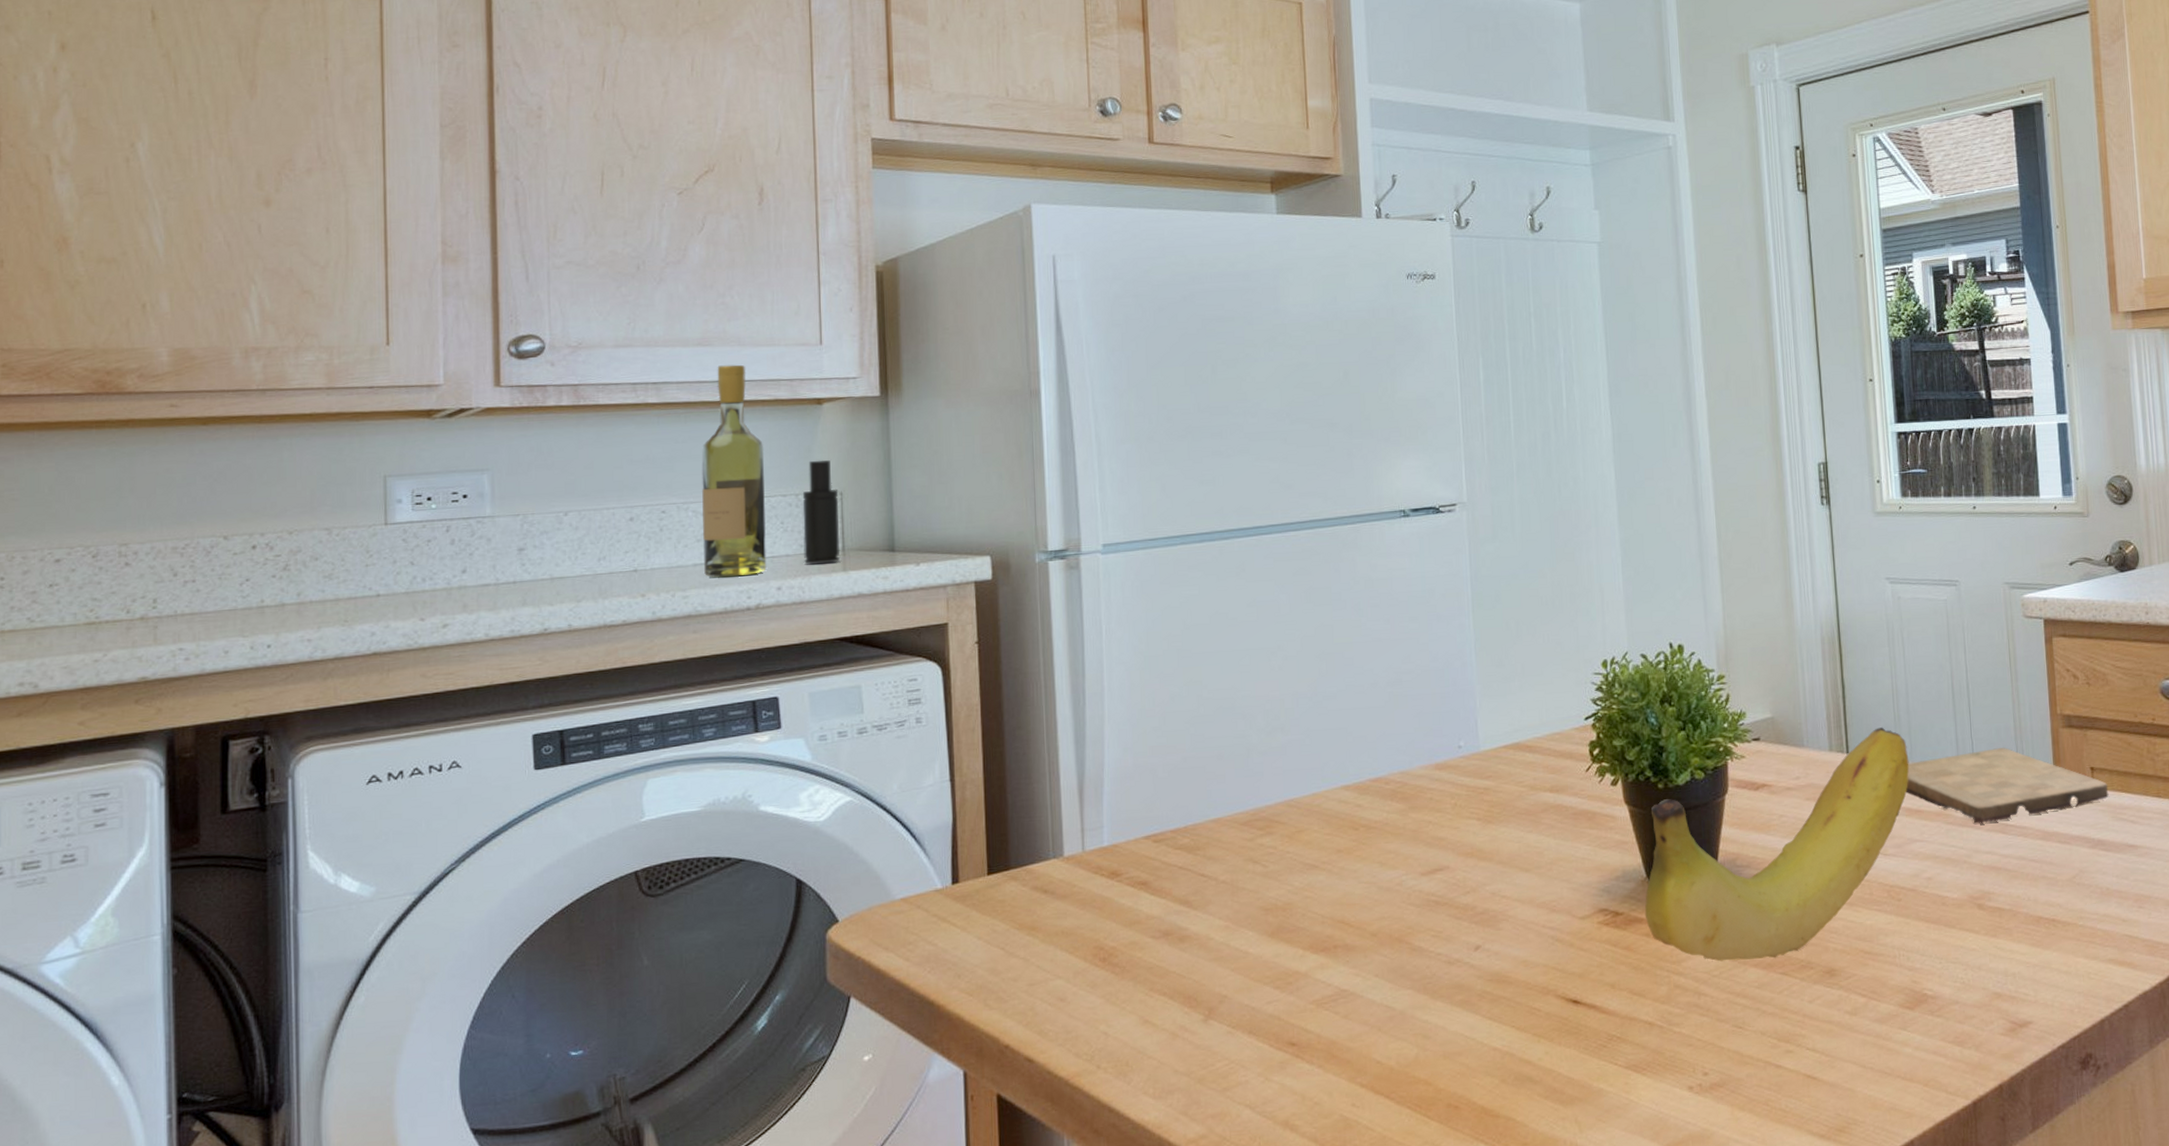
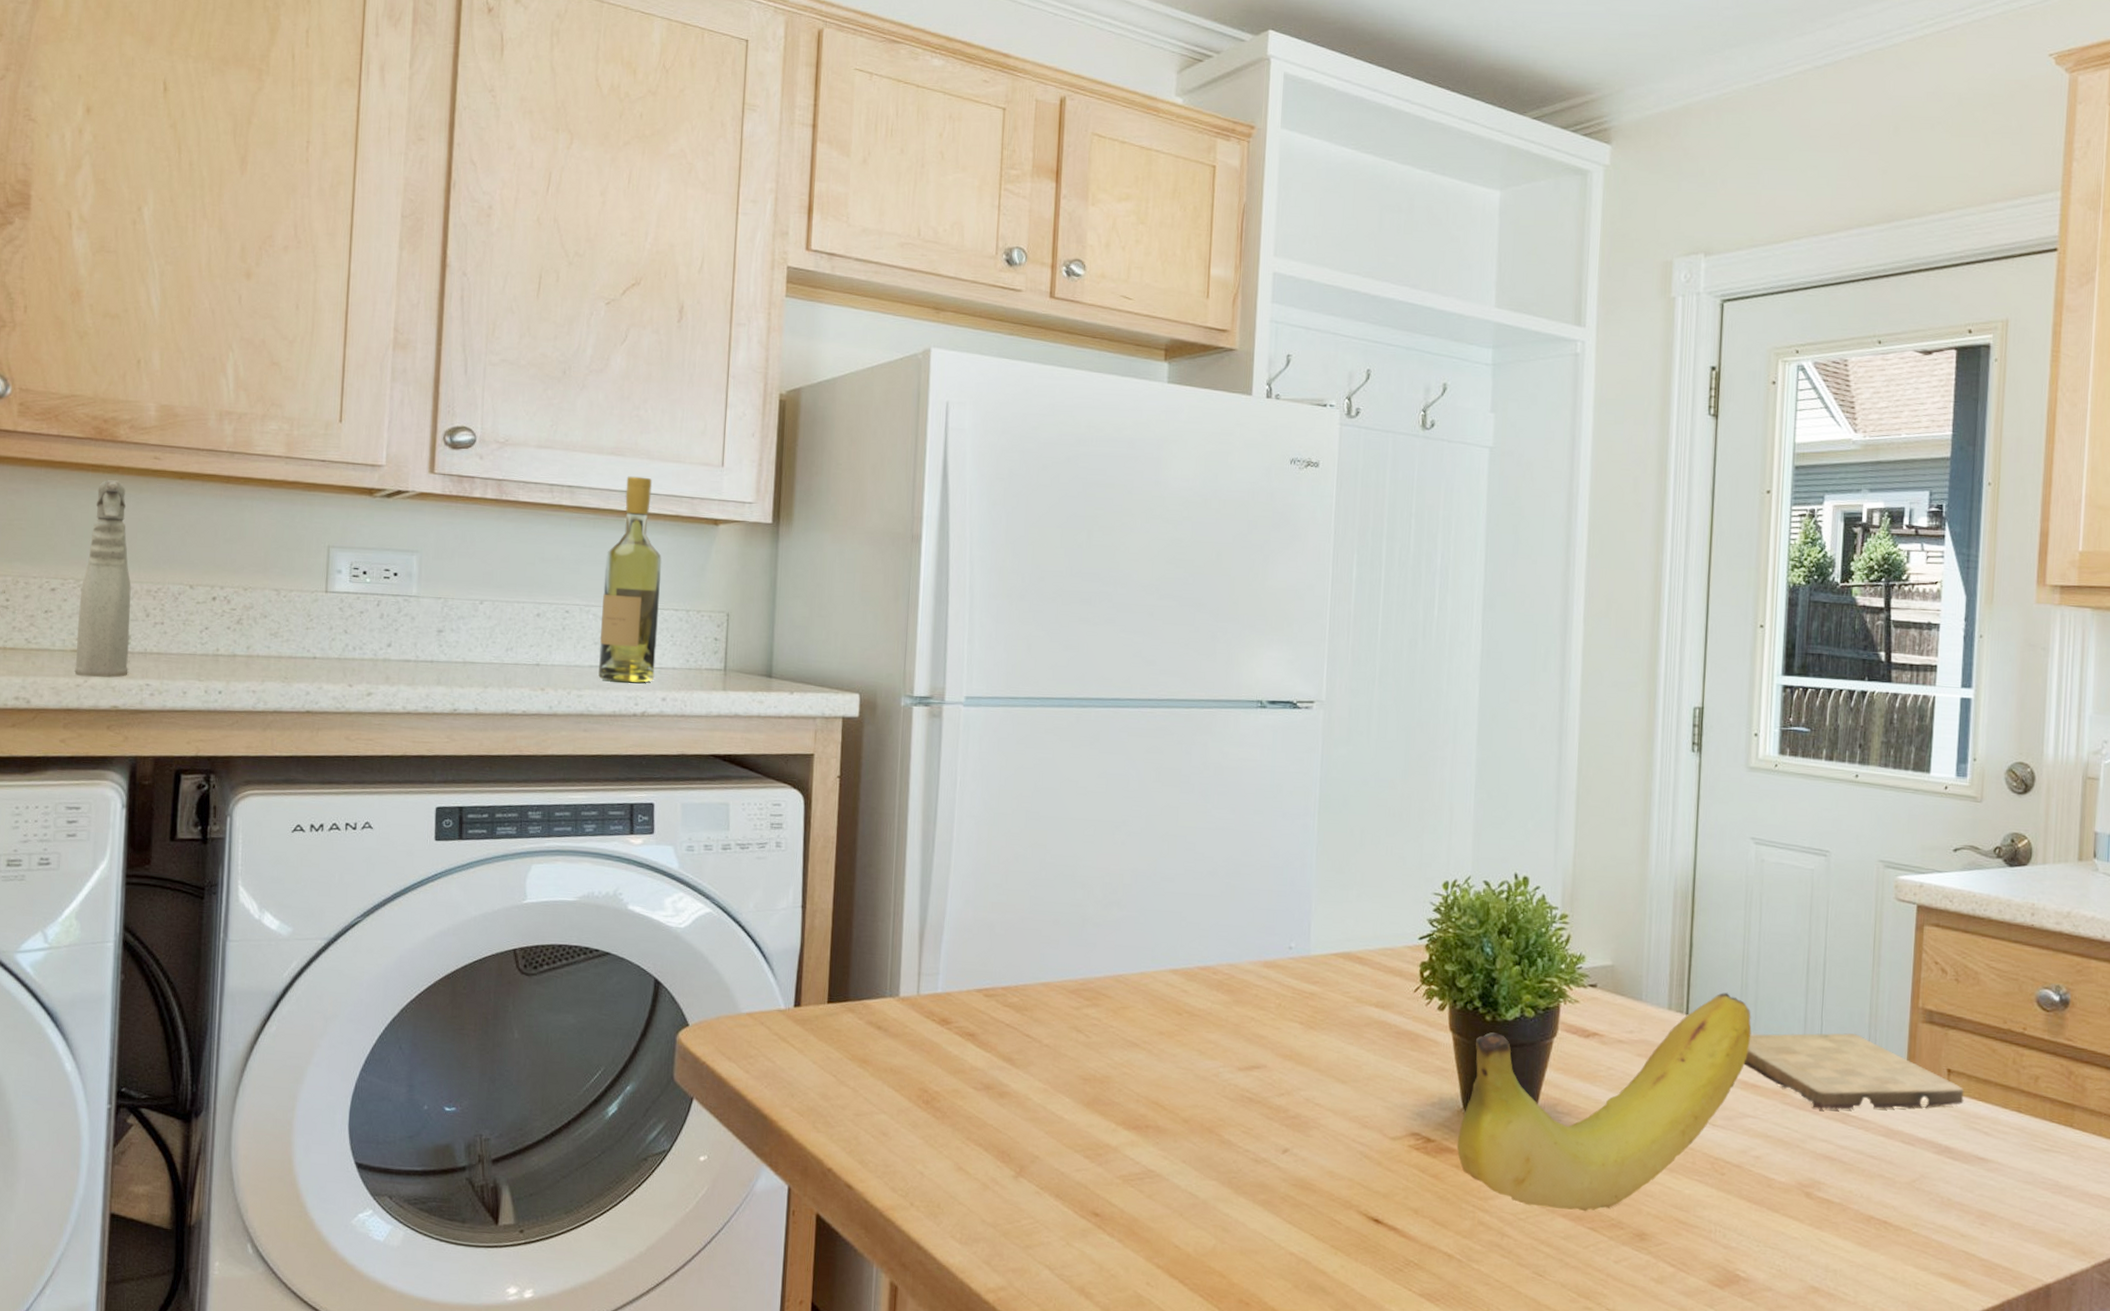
spray bottle: none [91,435,156,651] -> present [74,480,131,678]
dispenser: present [802,460,839,564] -> none [688,579,726,681]

